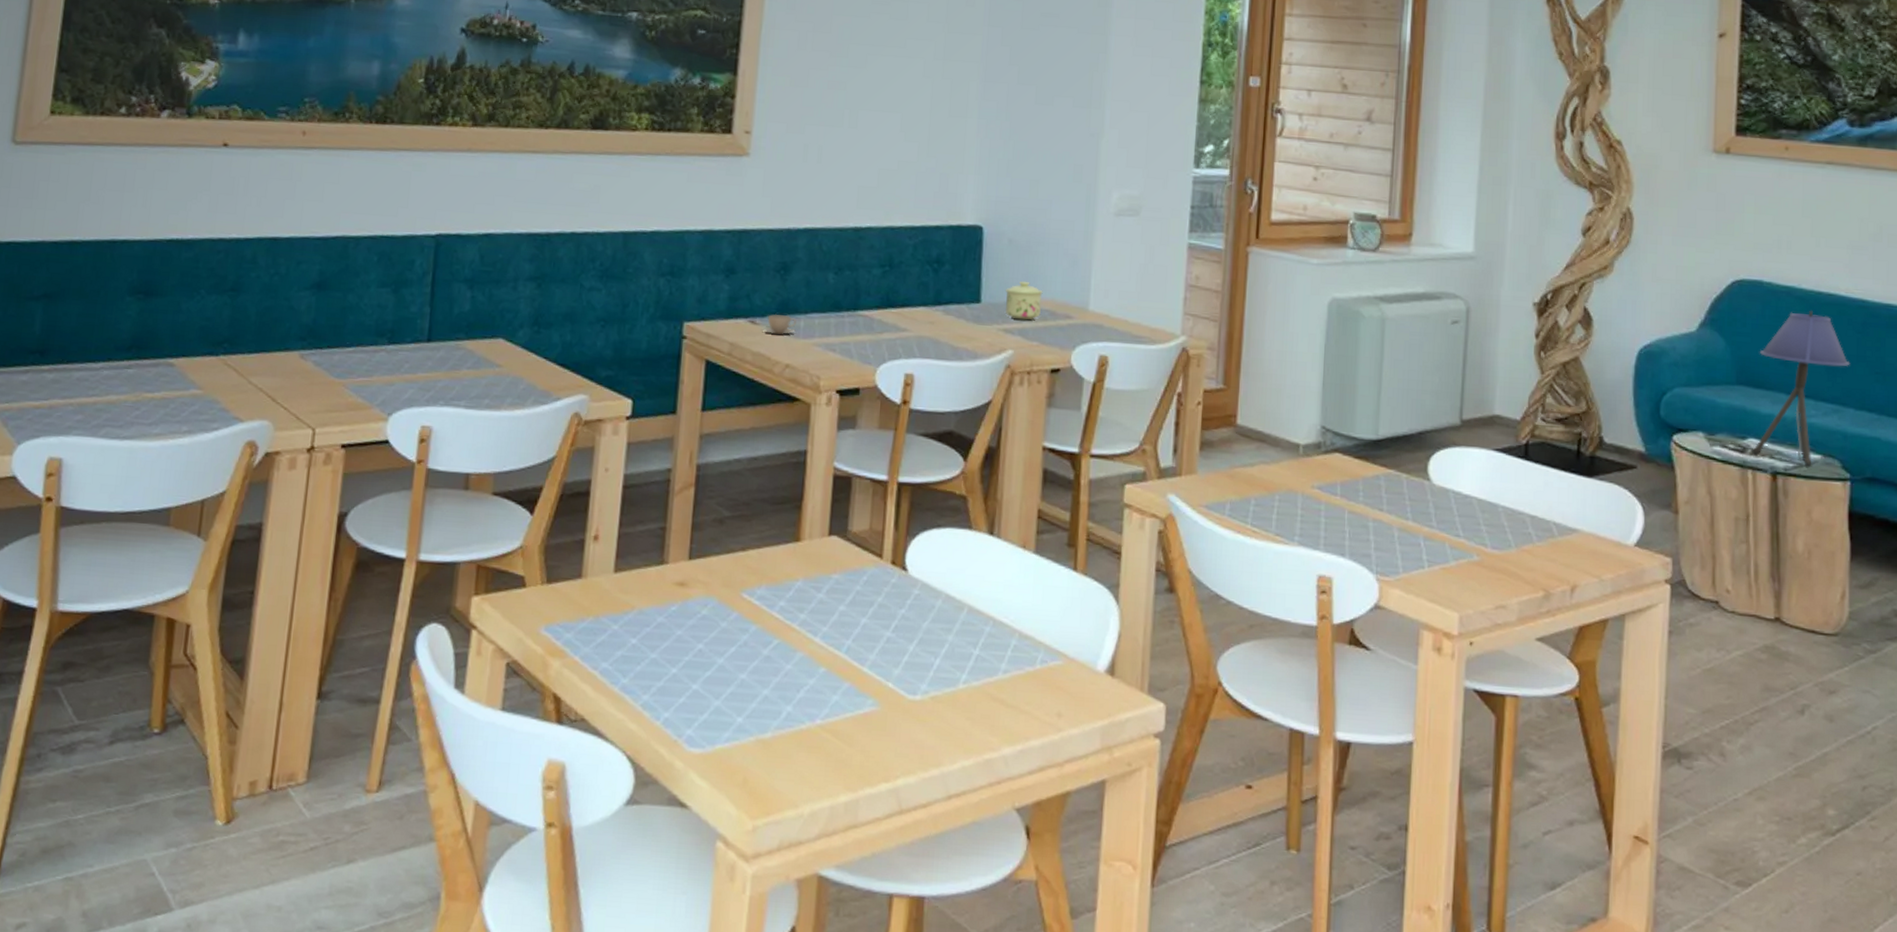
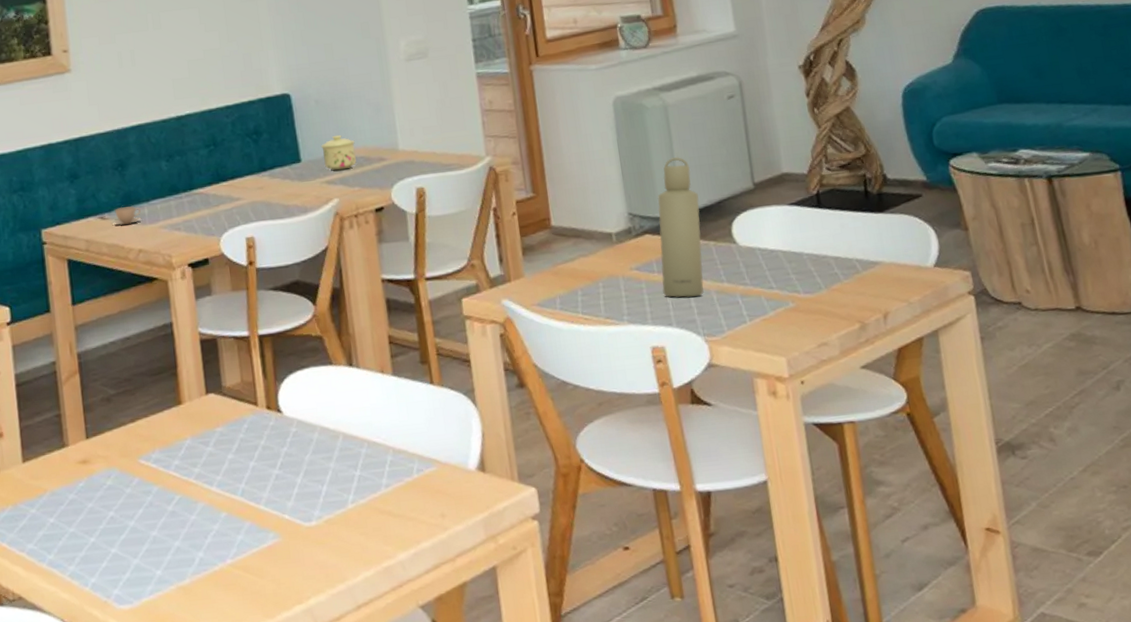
bottle: none [1342,375,1400,530] -> present [657,156,704,298]
table lamp: present [1752,311,1850,468] -> none [1014,24,1099,167]

